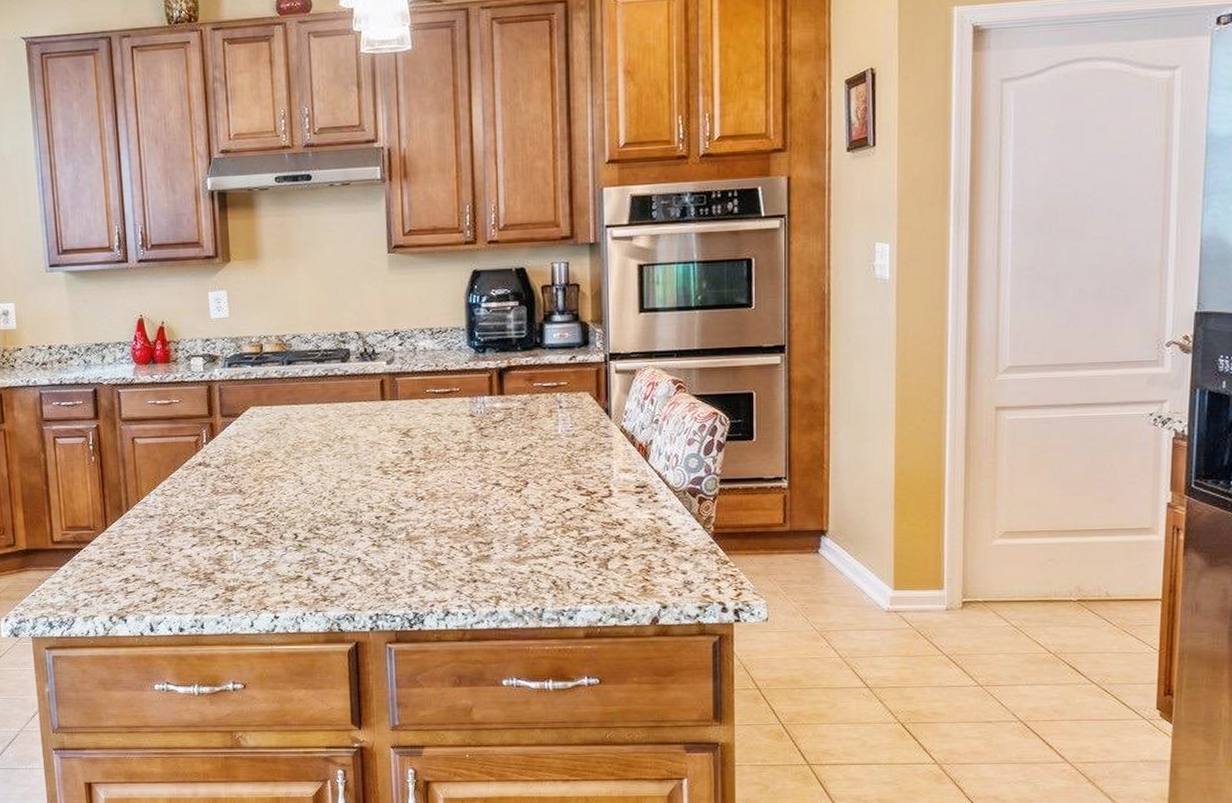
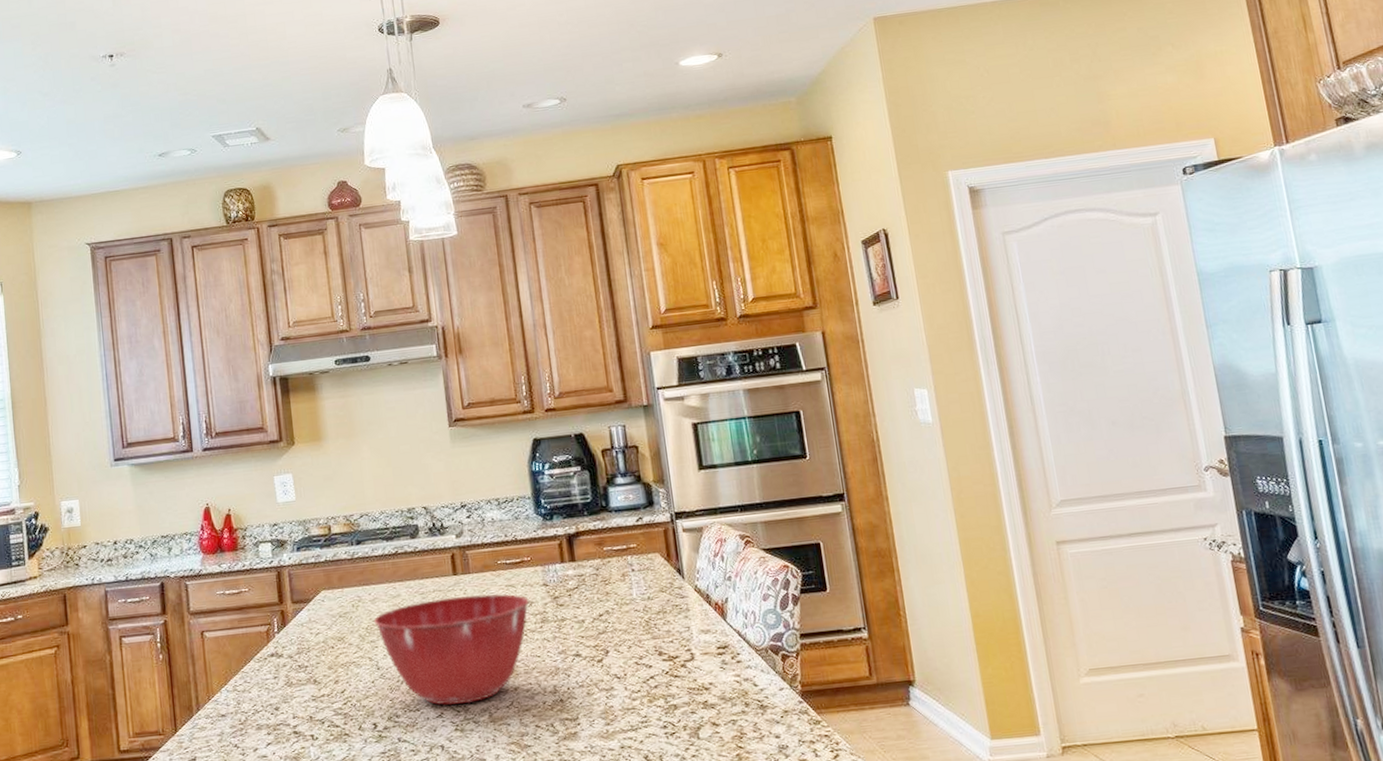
mixing bowl: none [300,420,454,522] -> present [373,593,529,706]

